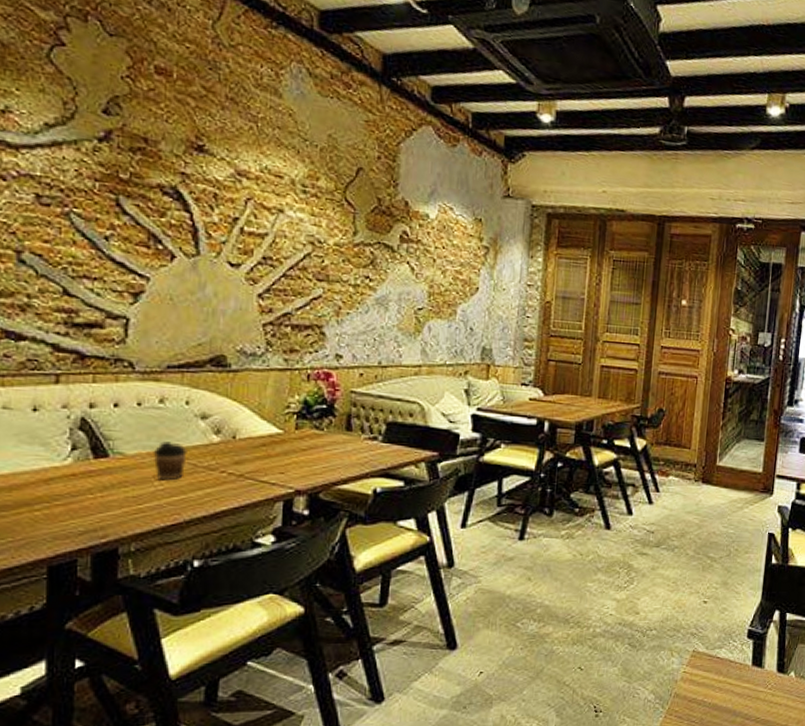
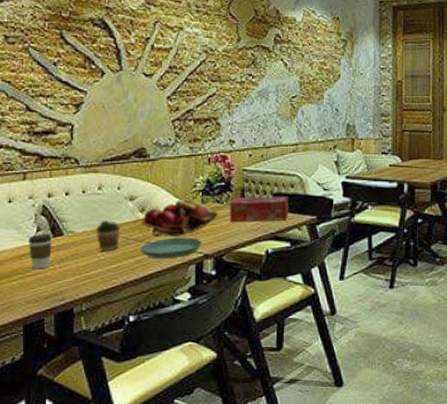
coffee cup: none [57,453,92,498] -> present [27,234,52,270]
saucer: none [212,467,294,493] -> present [140,237,202,259]
fruit basket: none [214,422,316,466] -> present [141,199,218,236]
tissue box: none [330,424,406,455] -> present [229,197,289,222]

